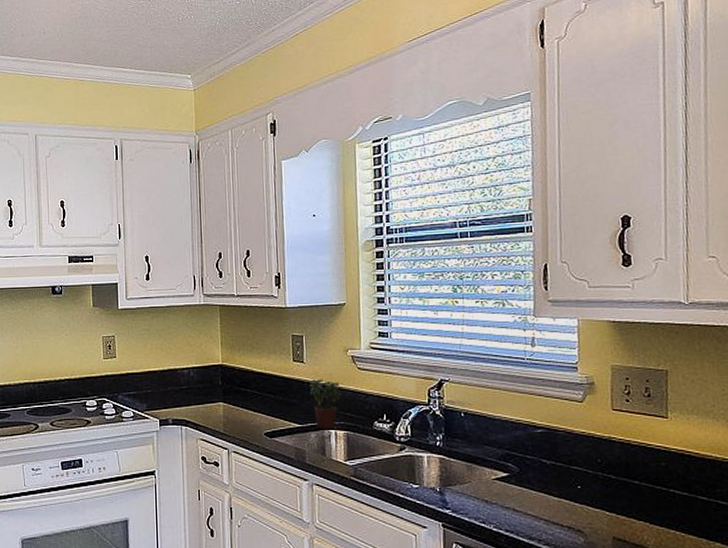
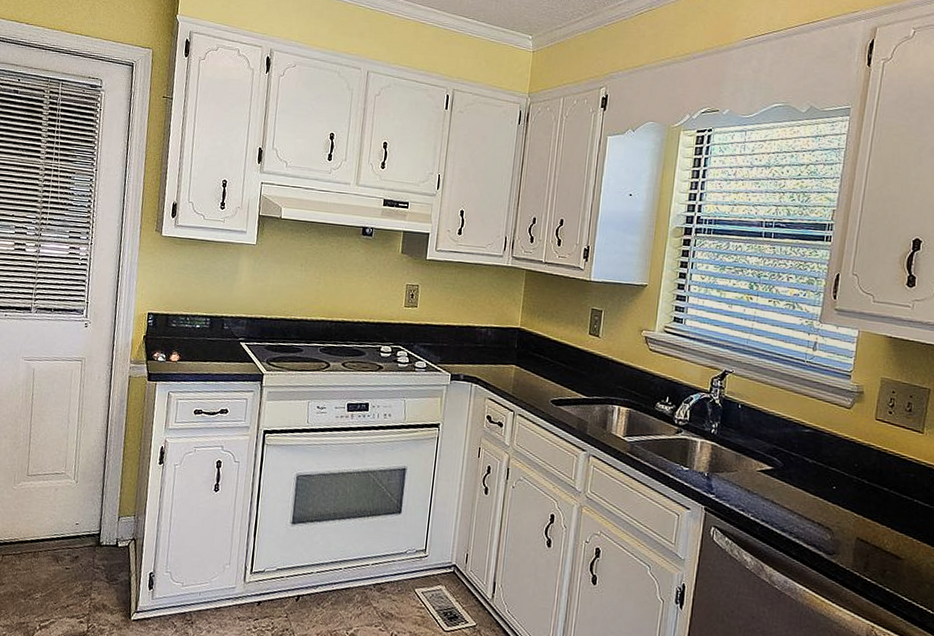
potted plant: present [309,379,342,430] -> none [600,354,630,406]

